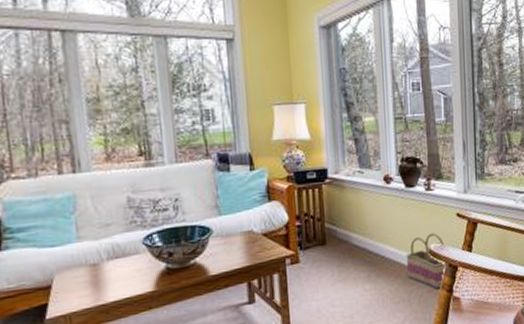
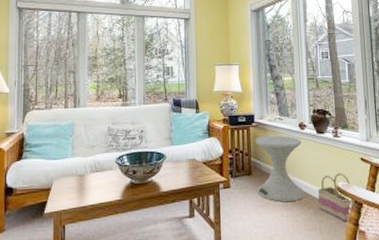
side table: none [329,193,391,274] -> present [255,135,304,202]

